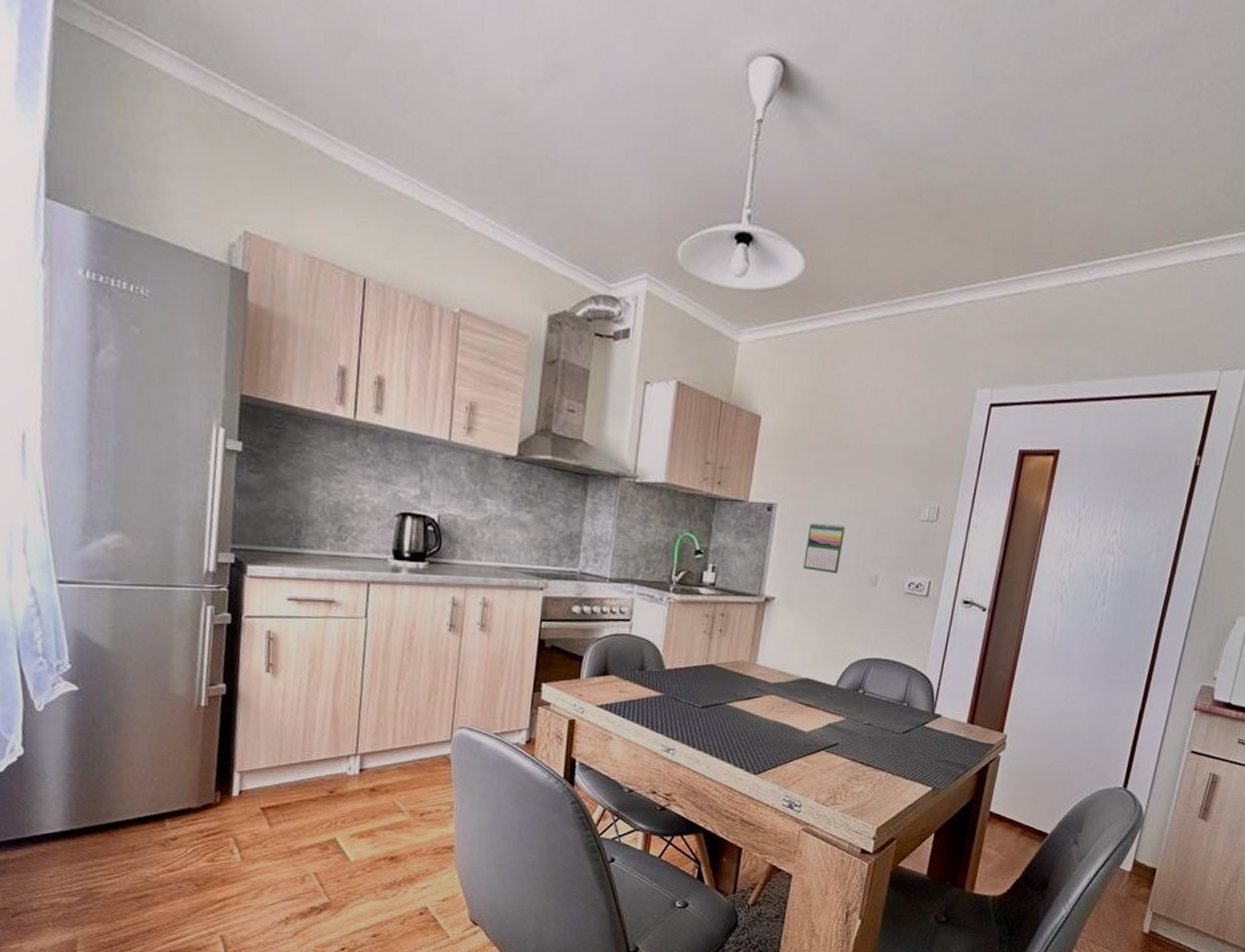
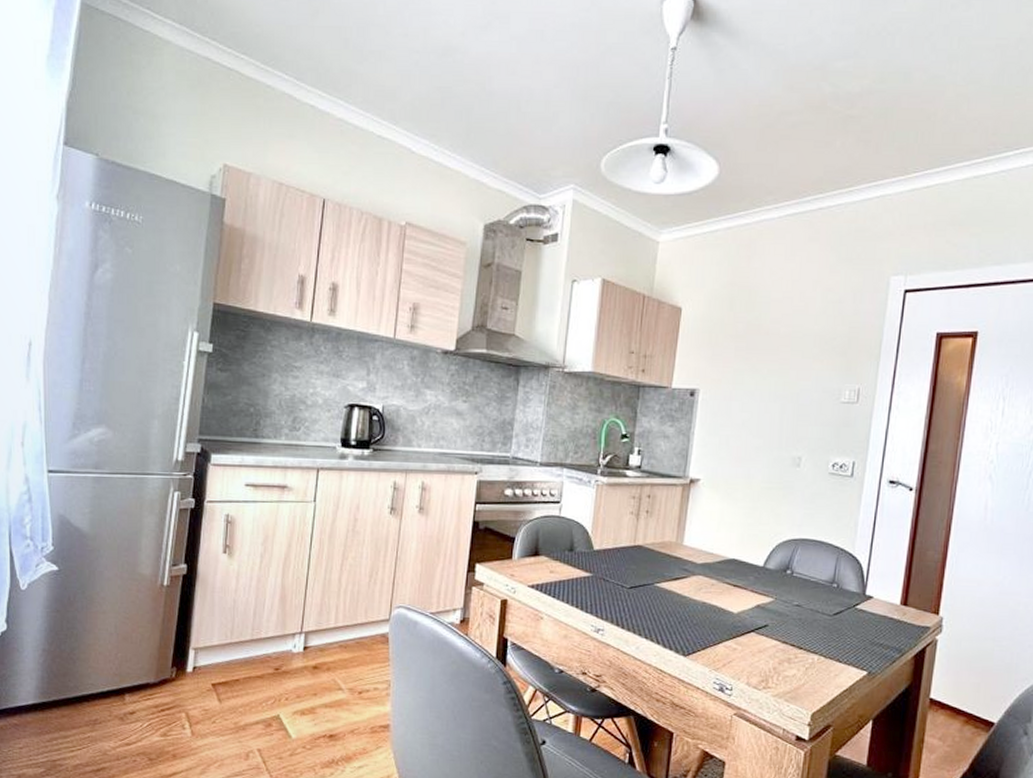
calendar: present [803,522,845,573] -> none [727,406,766,455]

